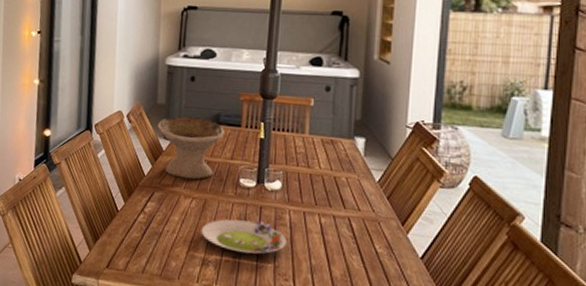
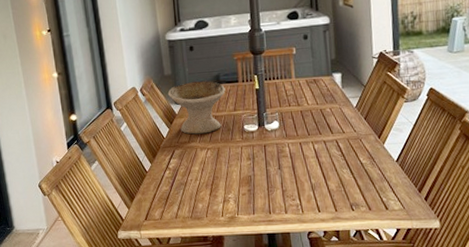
salad plate: present [201,219,287,254] -> none [218,157,290,186]

